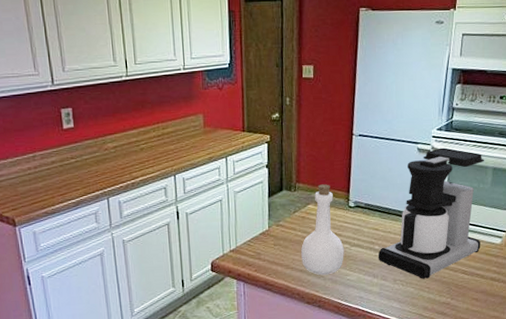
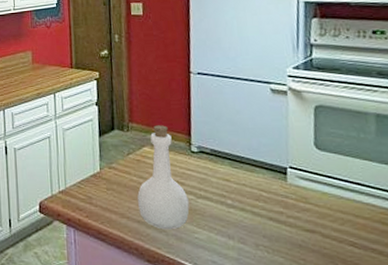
coffee maker: present [378,147,484,279] -> none [231,88,373,248]

